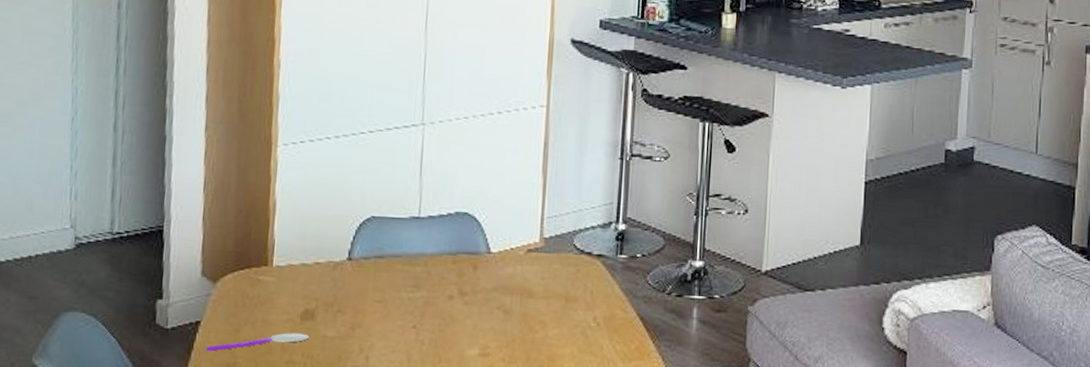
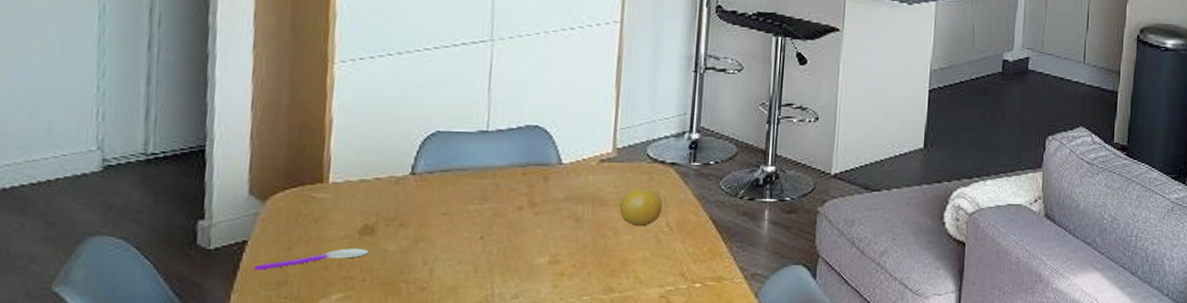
fruit: none [547,279,589,321] -> present [619,187,662,227]

